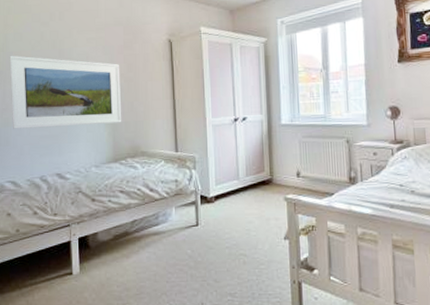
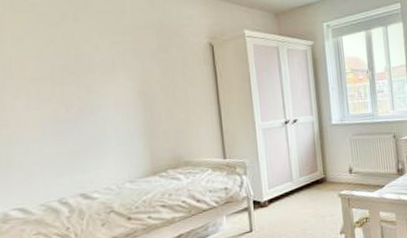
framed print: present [9,55,122,129] -> none [7,61,160,148]

